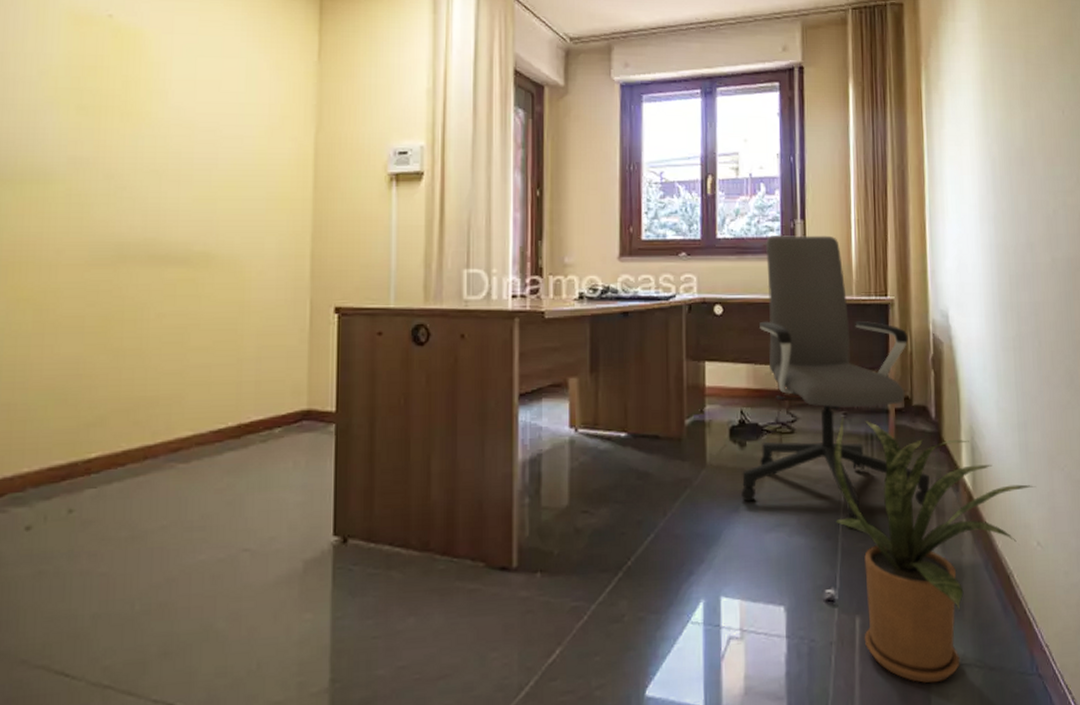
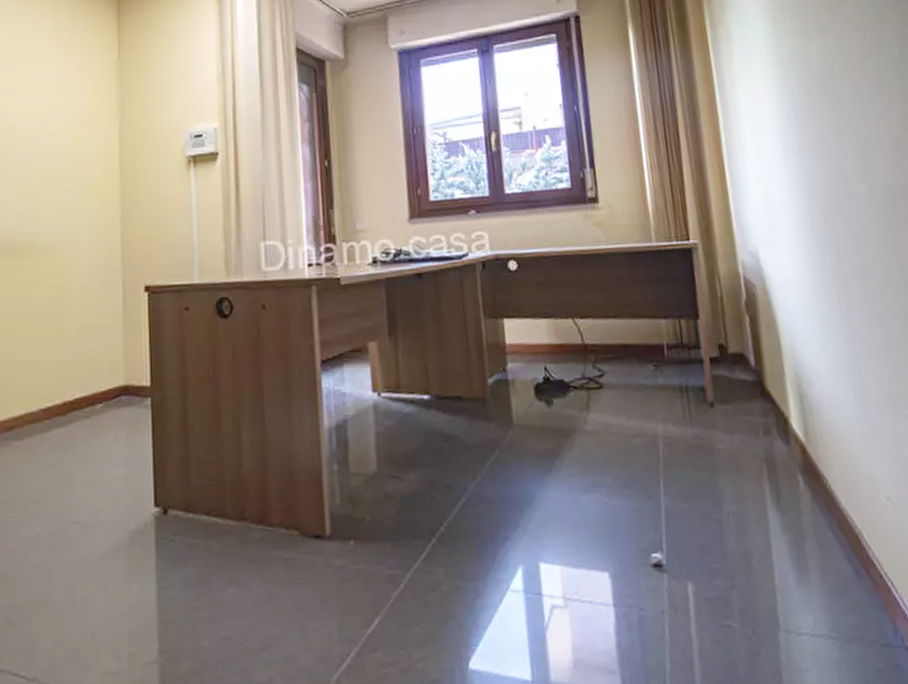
office chair: present [741,235,930,528] -> none [551,182,757,487]
house plant: present [834,417,1036,683] -> none [647,369,878,656]

